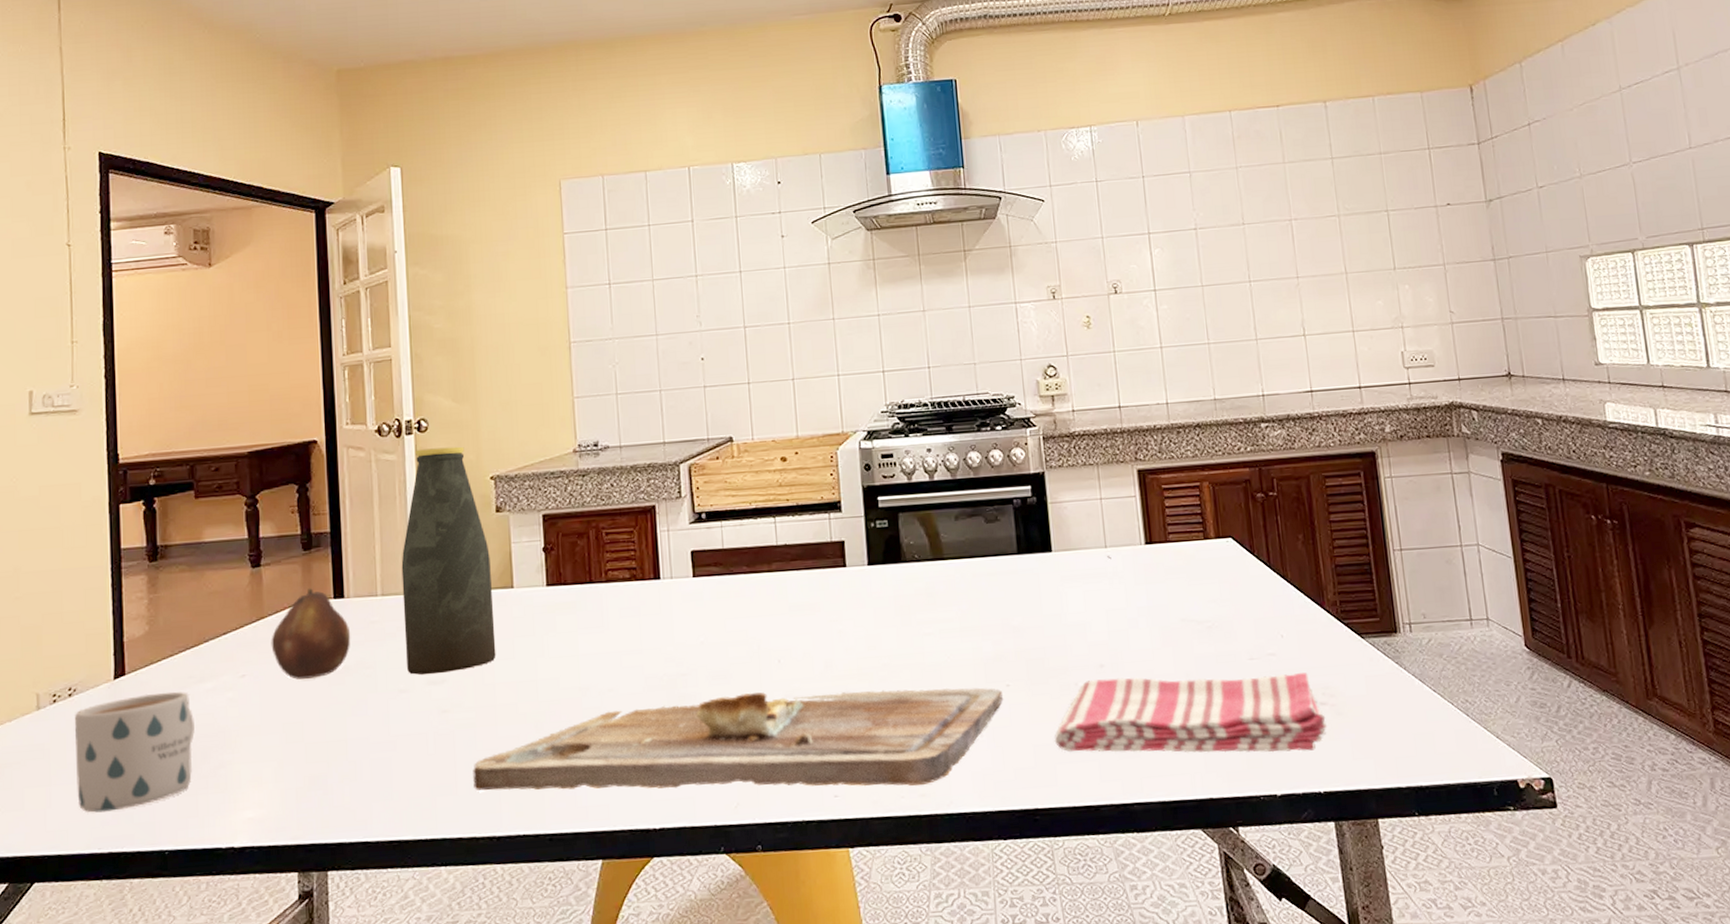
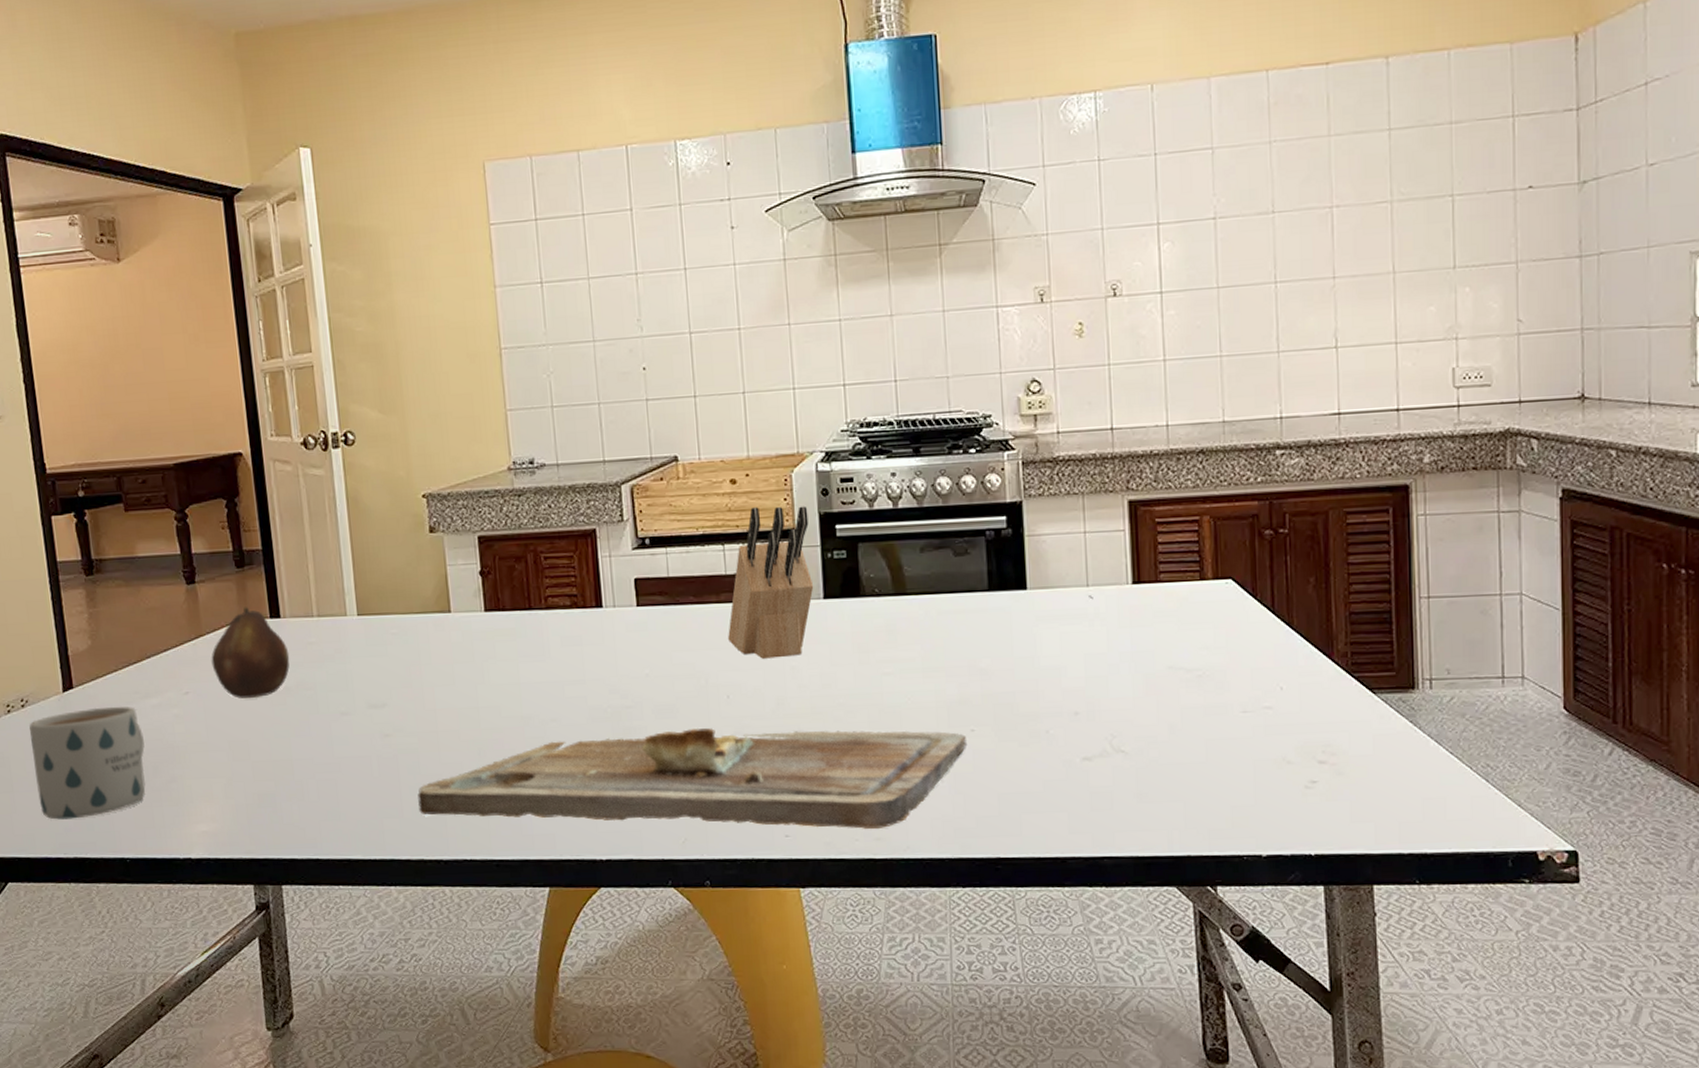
bottle: present [401,446,496,675] -> none [335,461,436,698]
knife block: none [779,480,859,624] -> present [728,506,814,659]
dish towel: present [1054,672,1327,753] -> none [1020,727,1324,811]

